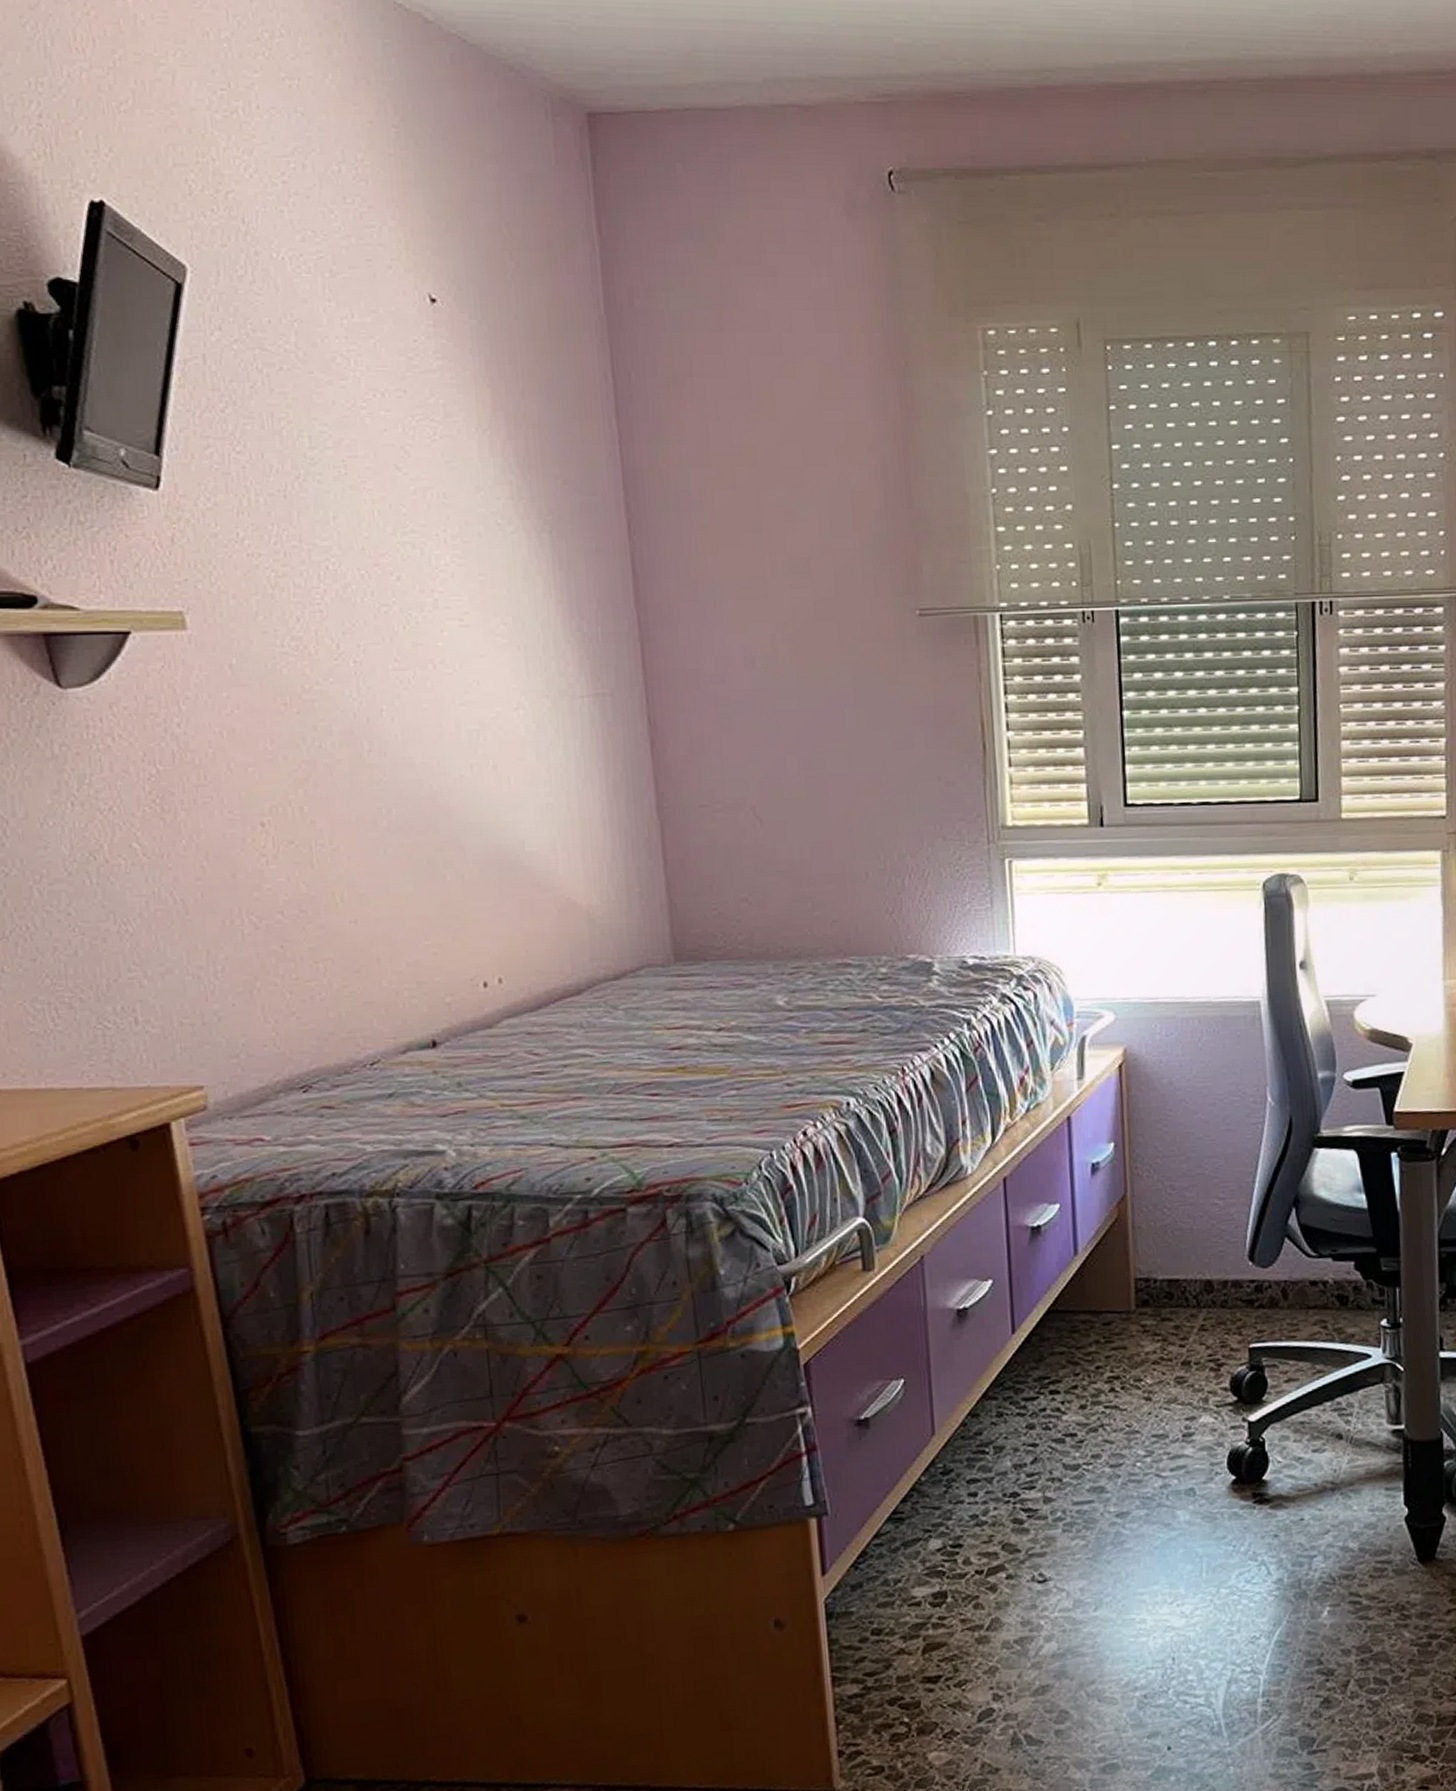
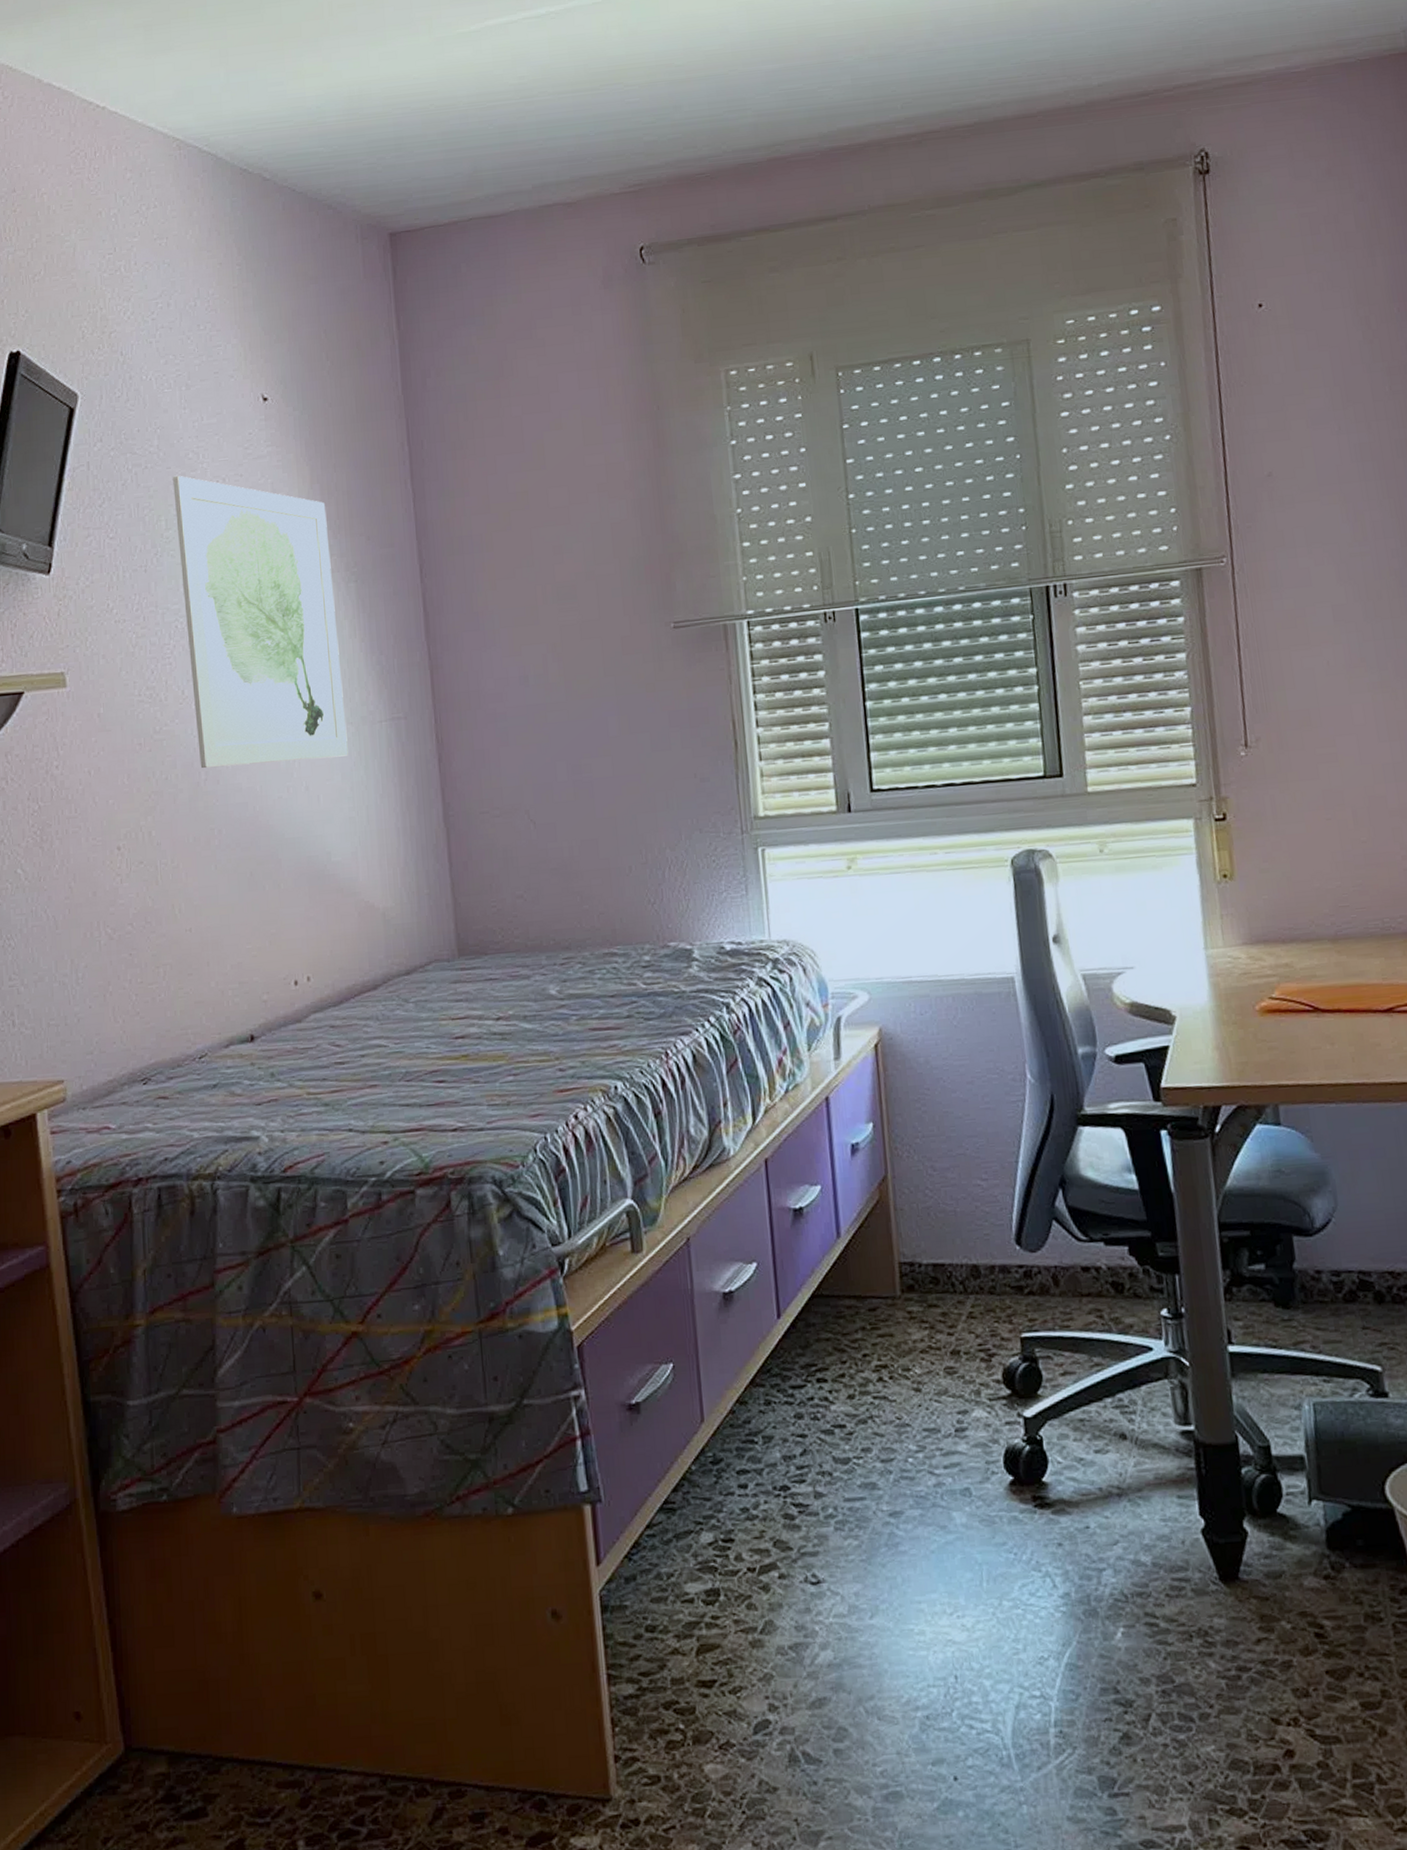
wall art: none [316,383,544,738] -> present [173,475,348,769]

